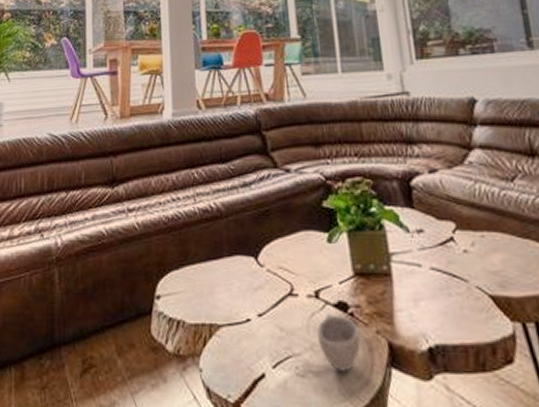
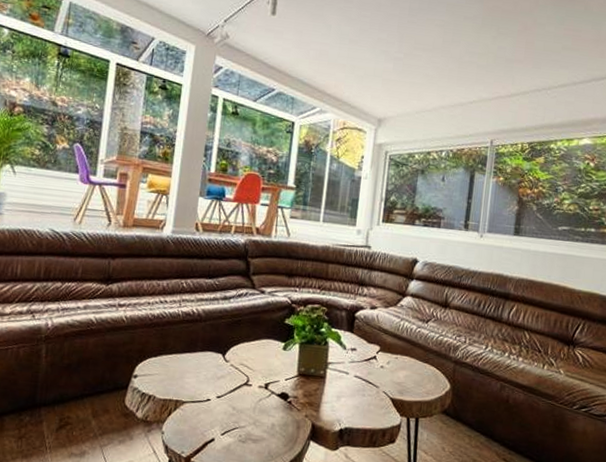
cup: present [316,313,361,373] -> none [260,400,294,442]

